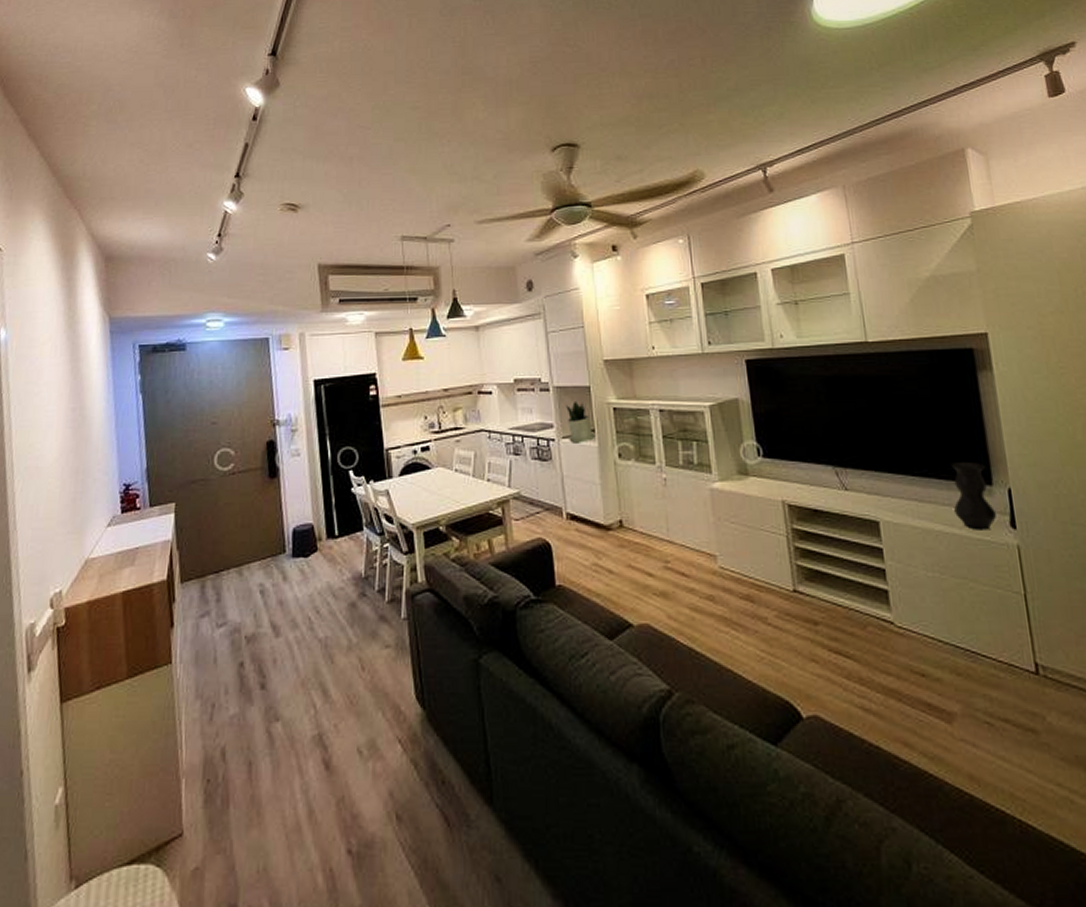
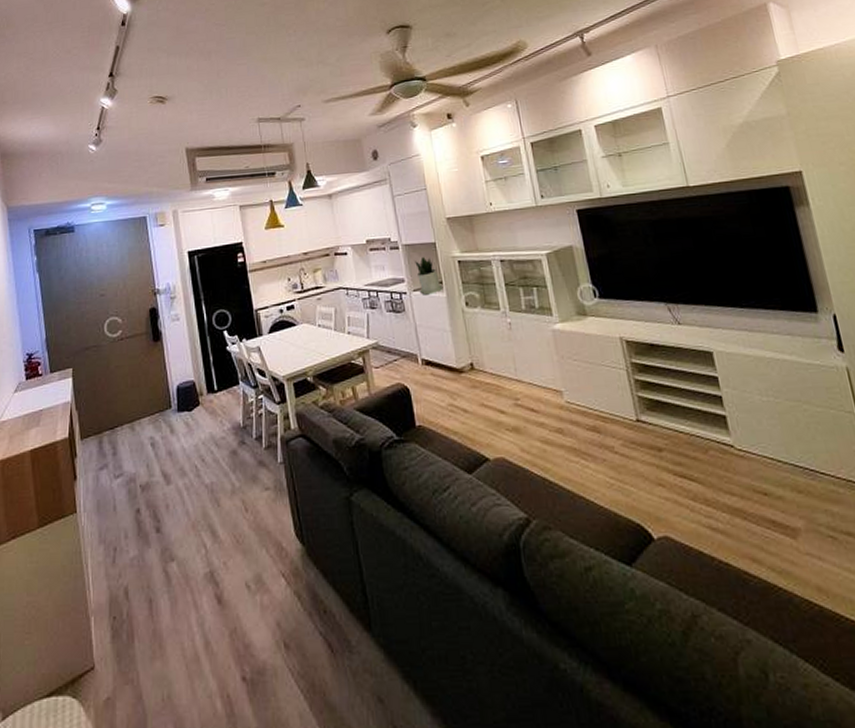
vase: present [949,461,996,530] -> none [774,291,824,355]

